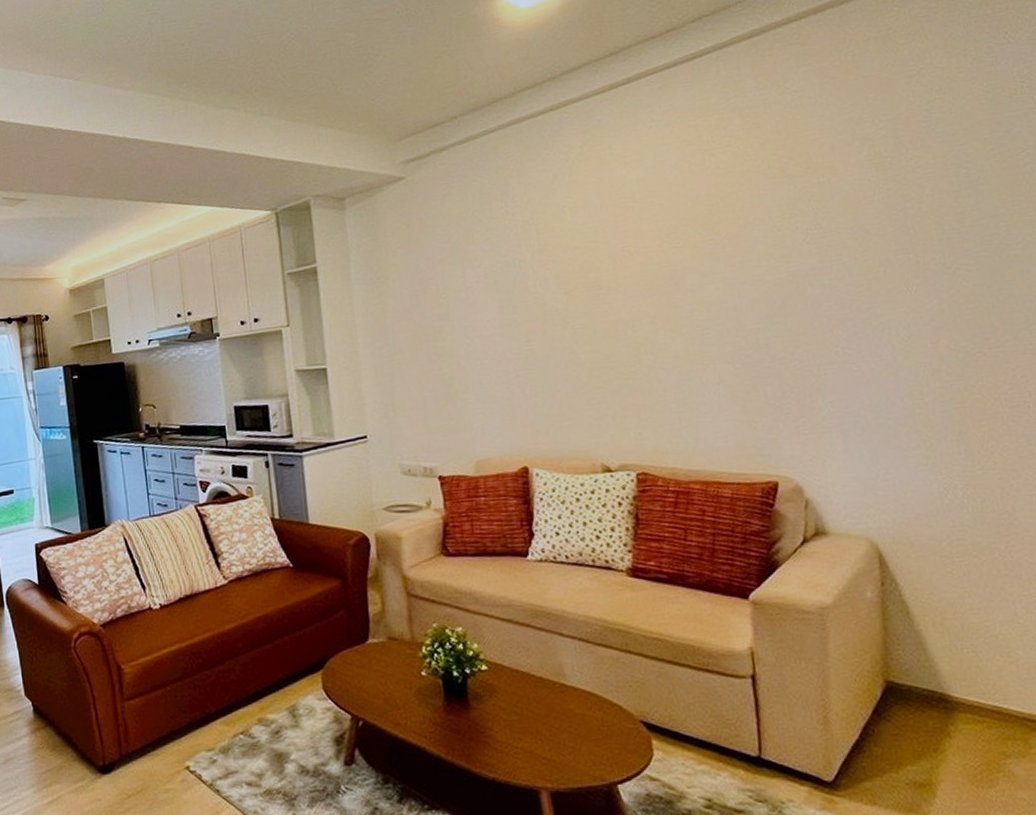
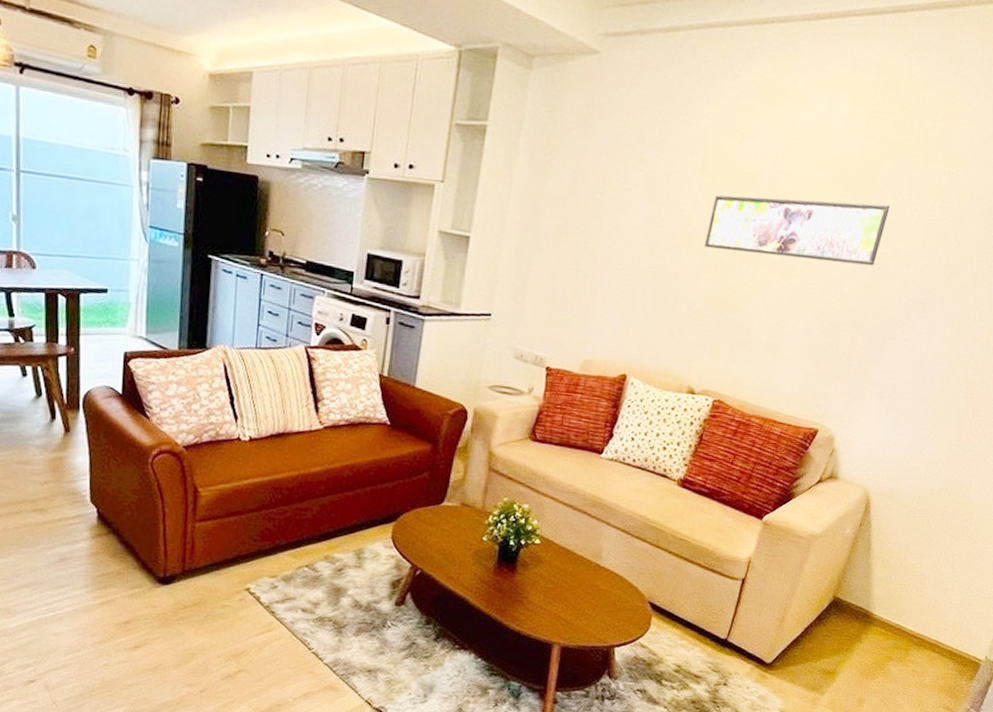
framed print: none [563,231,771,322] -> present [704,195,890,266]

